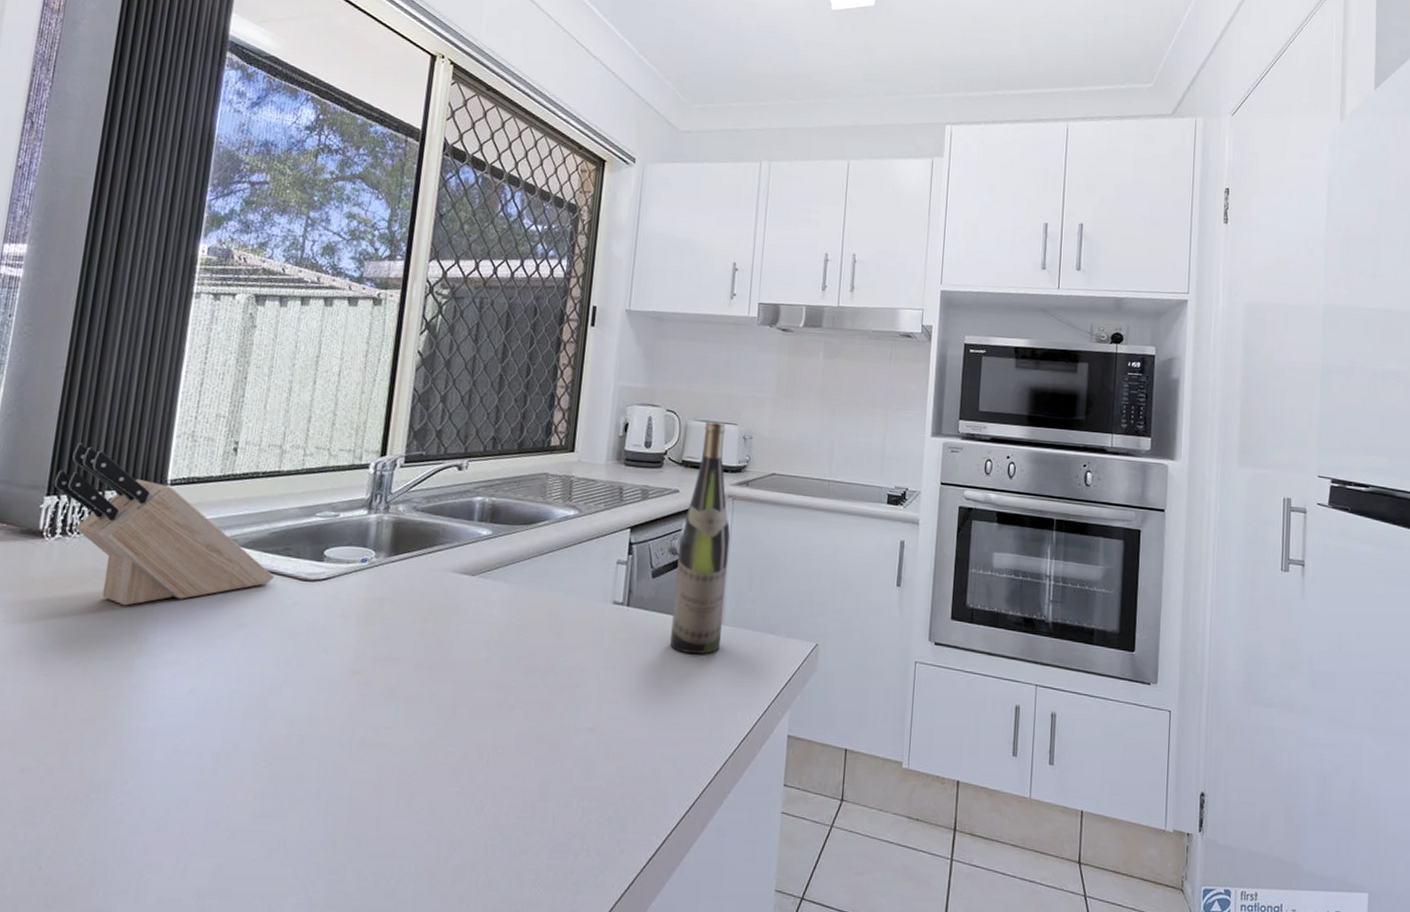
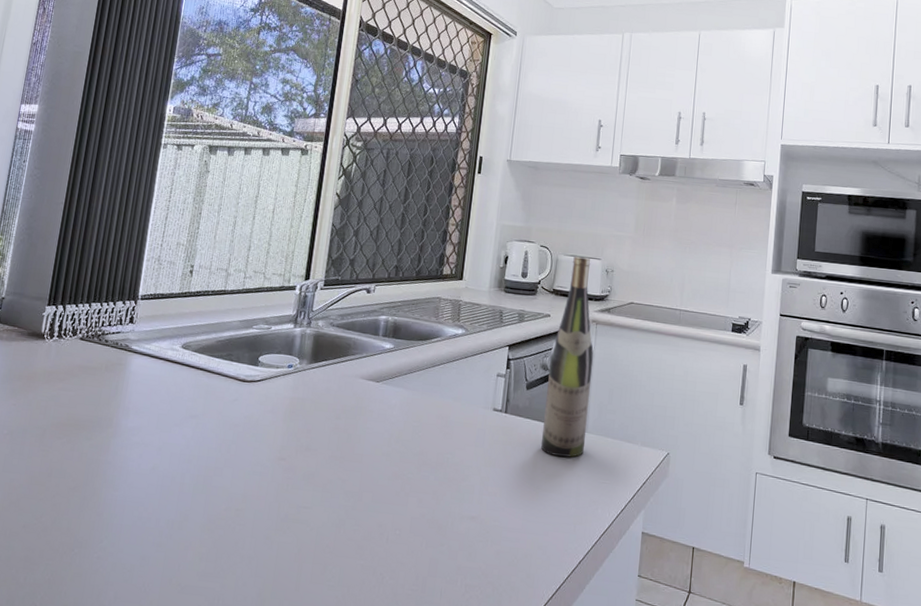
knife block: present [53,443,274,606] -> none [53,264,219,397]

